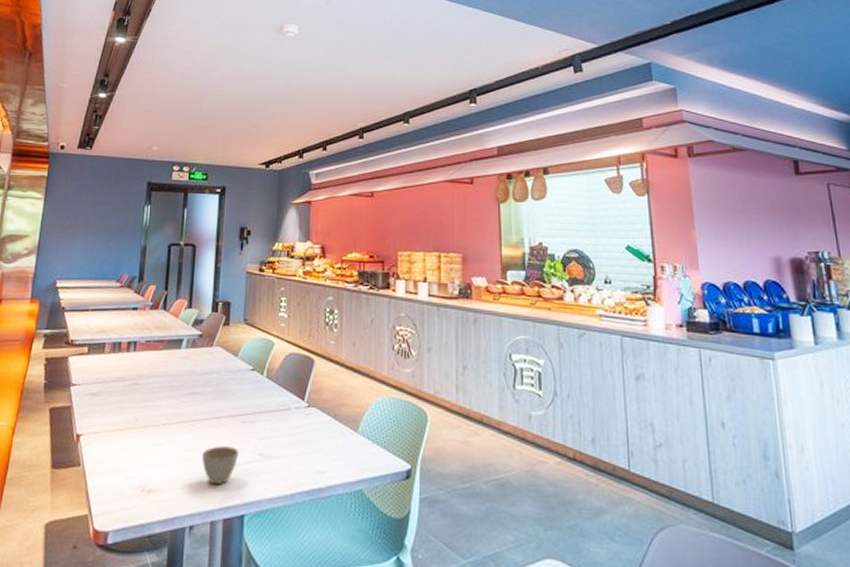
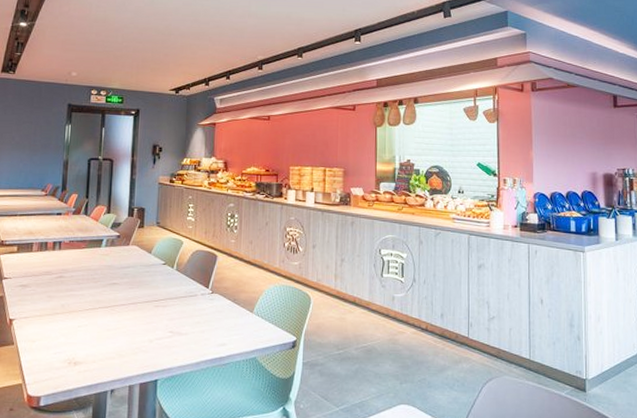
cup: present [201,446,238,485] -> none [120,326,152,357]

